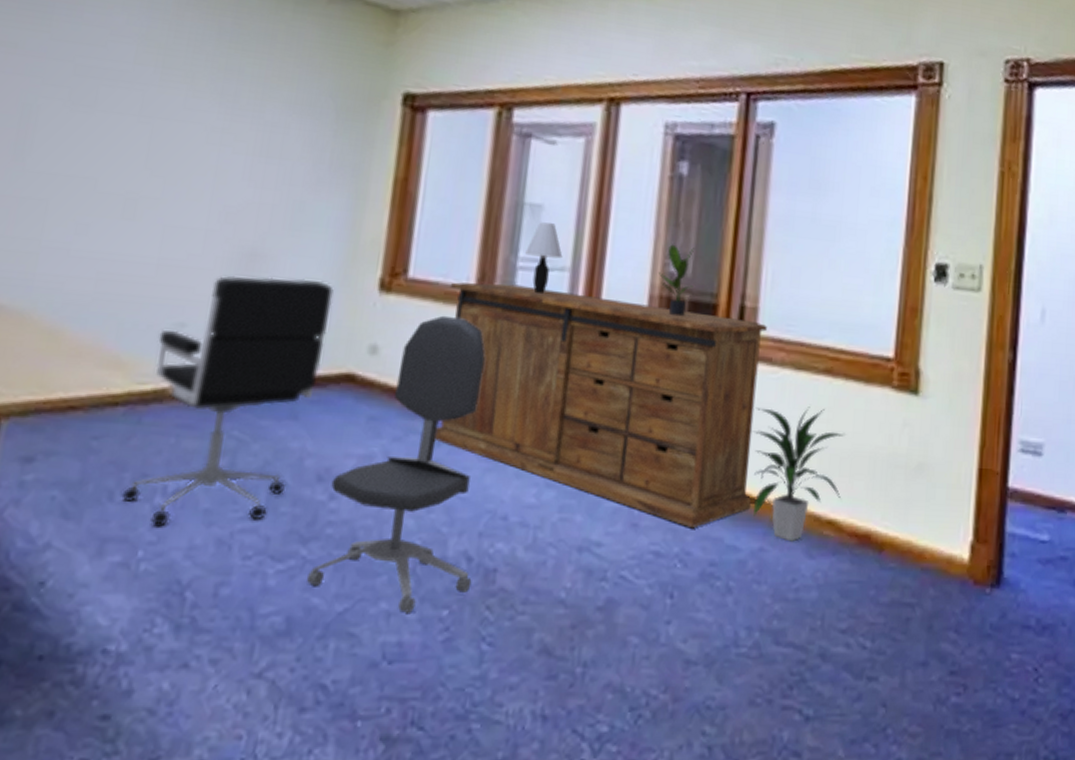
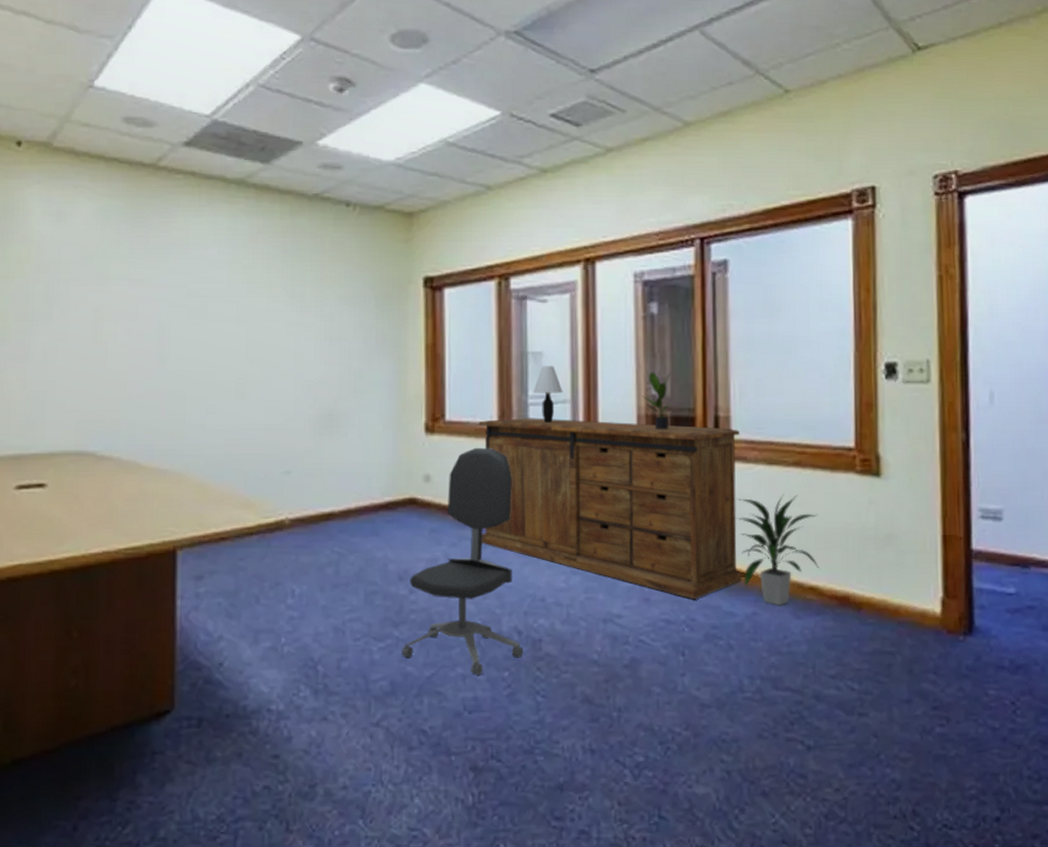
office chair: present [121,275,334,527] -> none [264,429,392,620]

